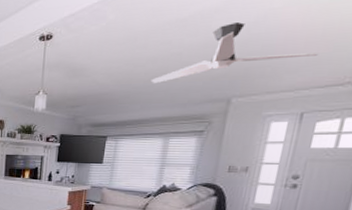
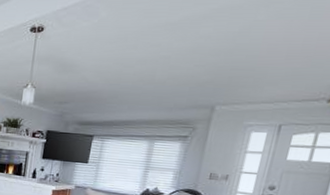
ceiling fan: present [150,22,319,83] -> none [139,31,298,85]

